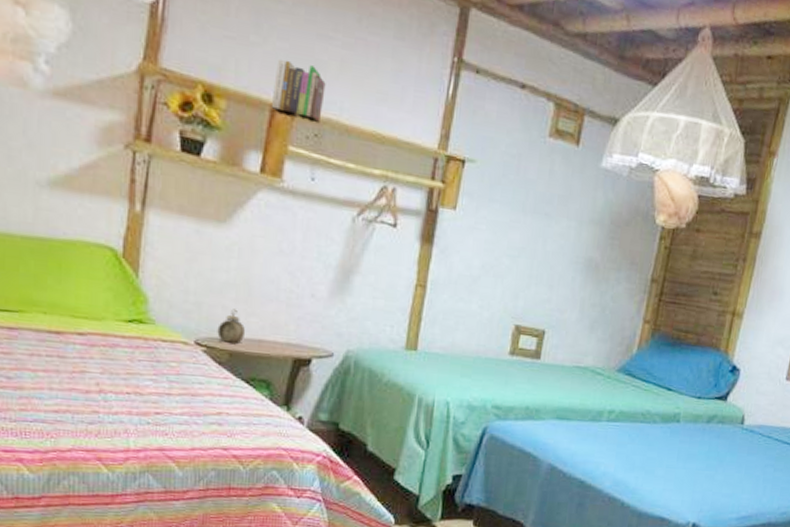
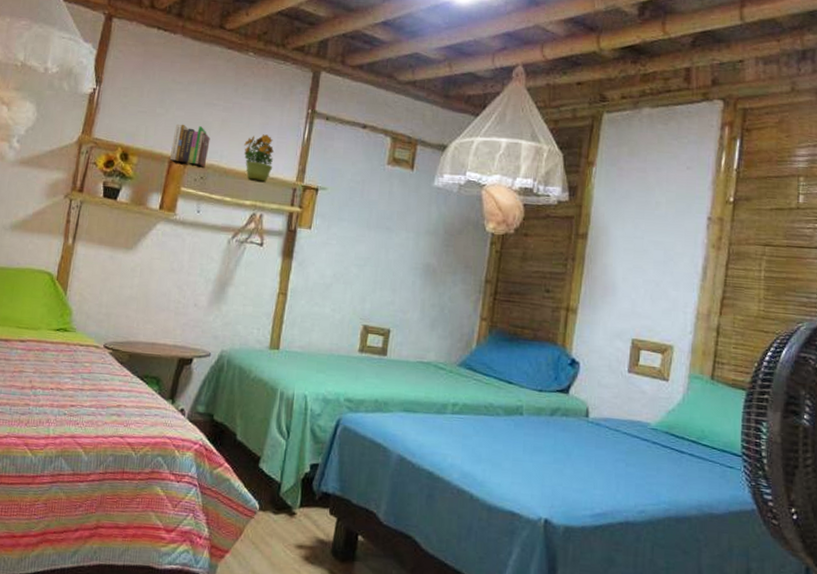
alarm clock: present [217,309,246,346] -> none [121,318,143,349]
flowerpot: none [371,84,409,148] -> present [244,134,274,183]

